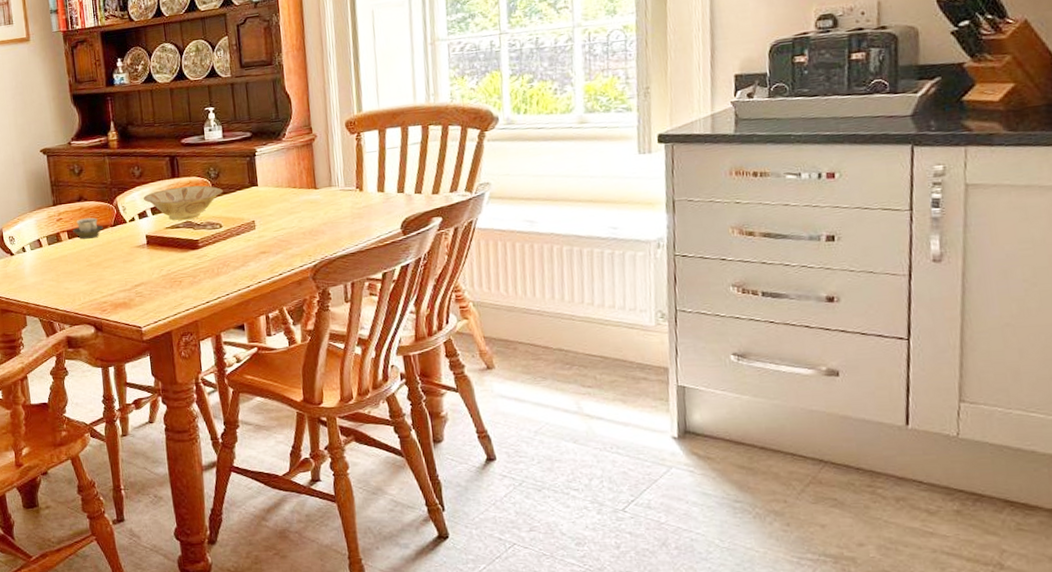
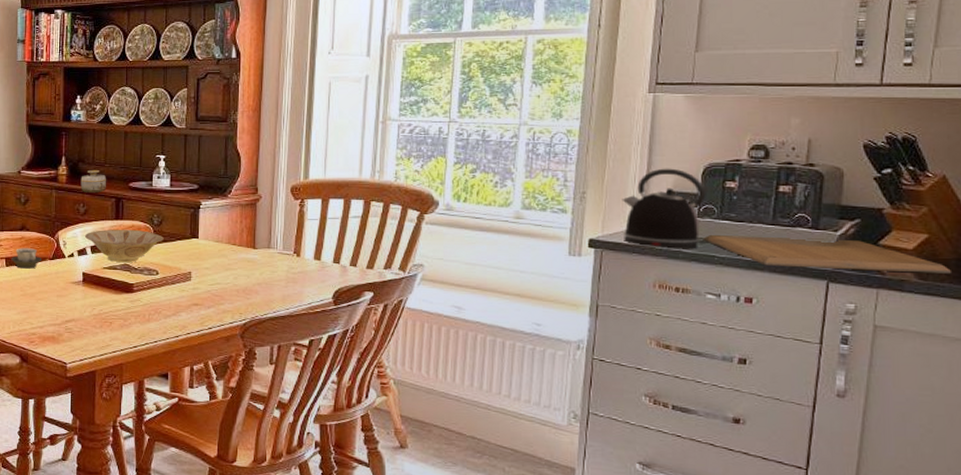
decorative jar: none [132,130,159,155] -> present [80,169,107,192]
kettle: none [687,50,780,135] -> present [622,168,706,249]
chopping board: none [776,99,1044,138] -> present [703,234,953,274]

